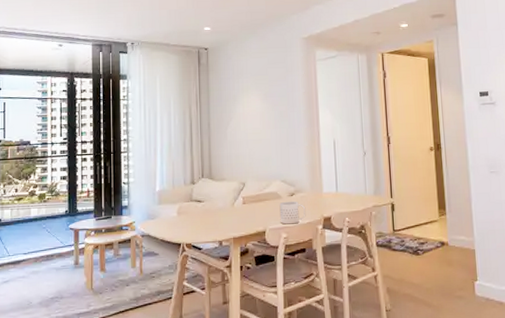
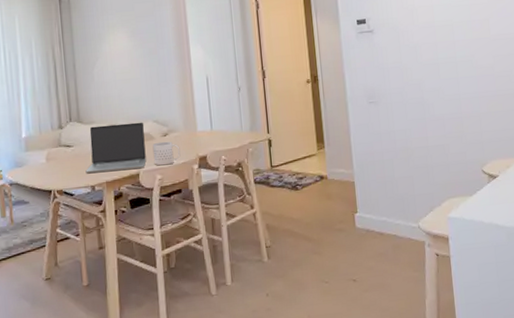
laptop: none [214,181,273,228] -> present [85,122,146,173]

